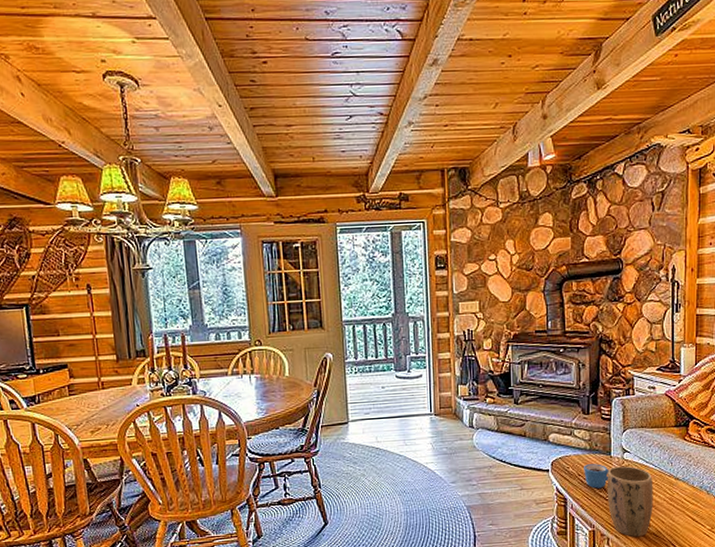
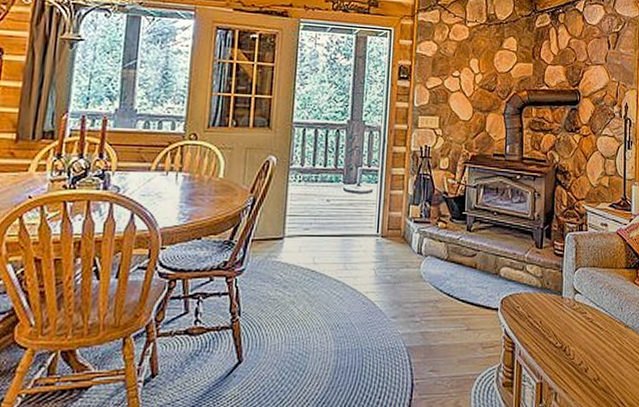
mug: present [584,464,609,489] -> none [534,304,560,333]
plant pot: present [607,465,653,537] -> none [556,308,604,393]

